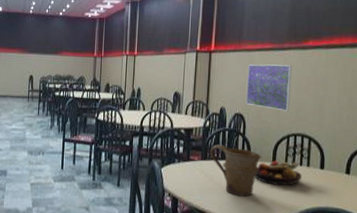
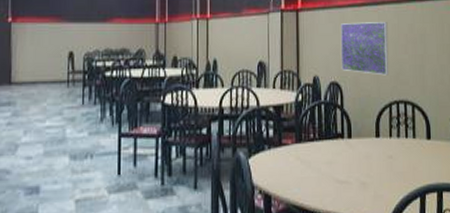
pitcher: present [210,144,262,197] -> none [305,122,364,183]
fruit bowl: present [254,160,303,186] -> none [357,133,409,164]

